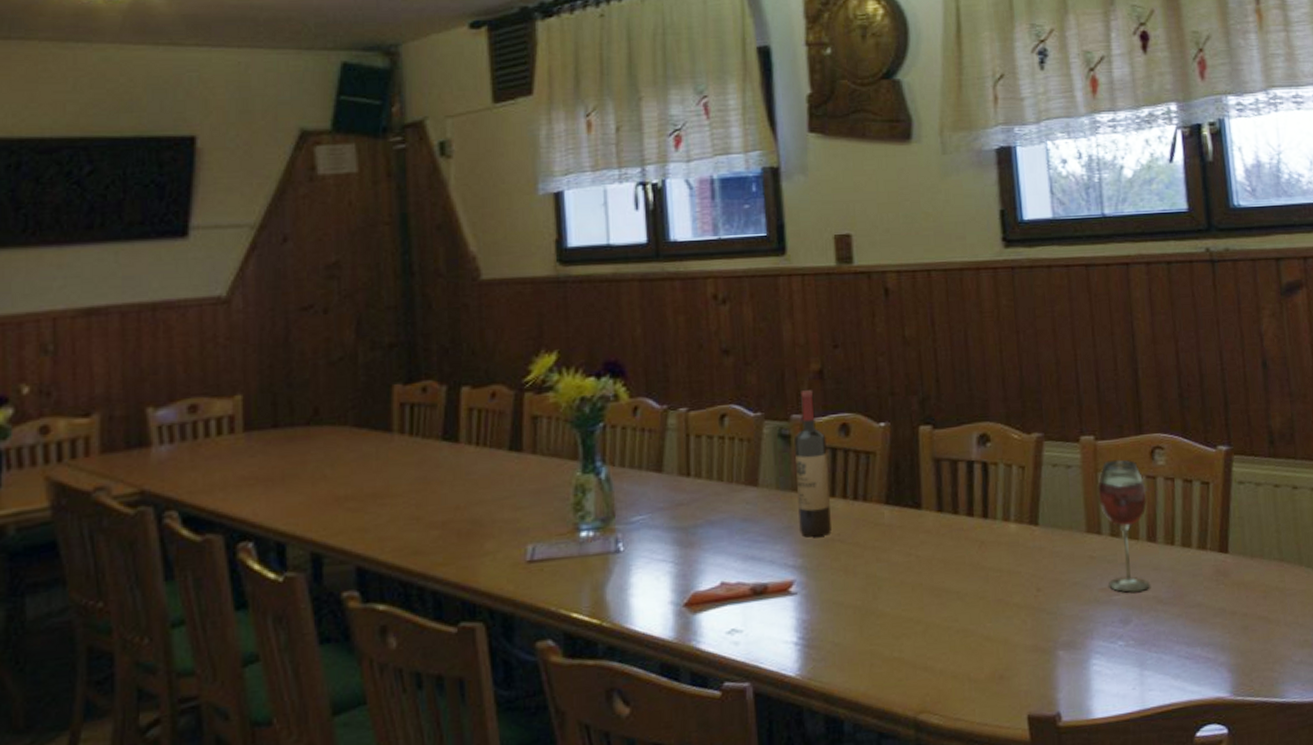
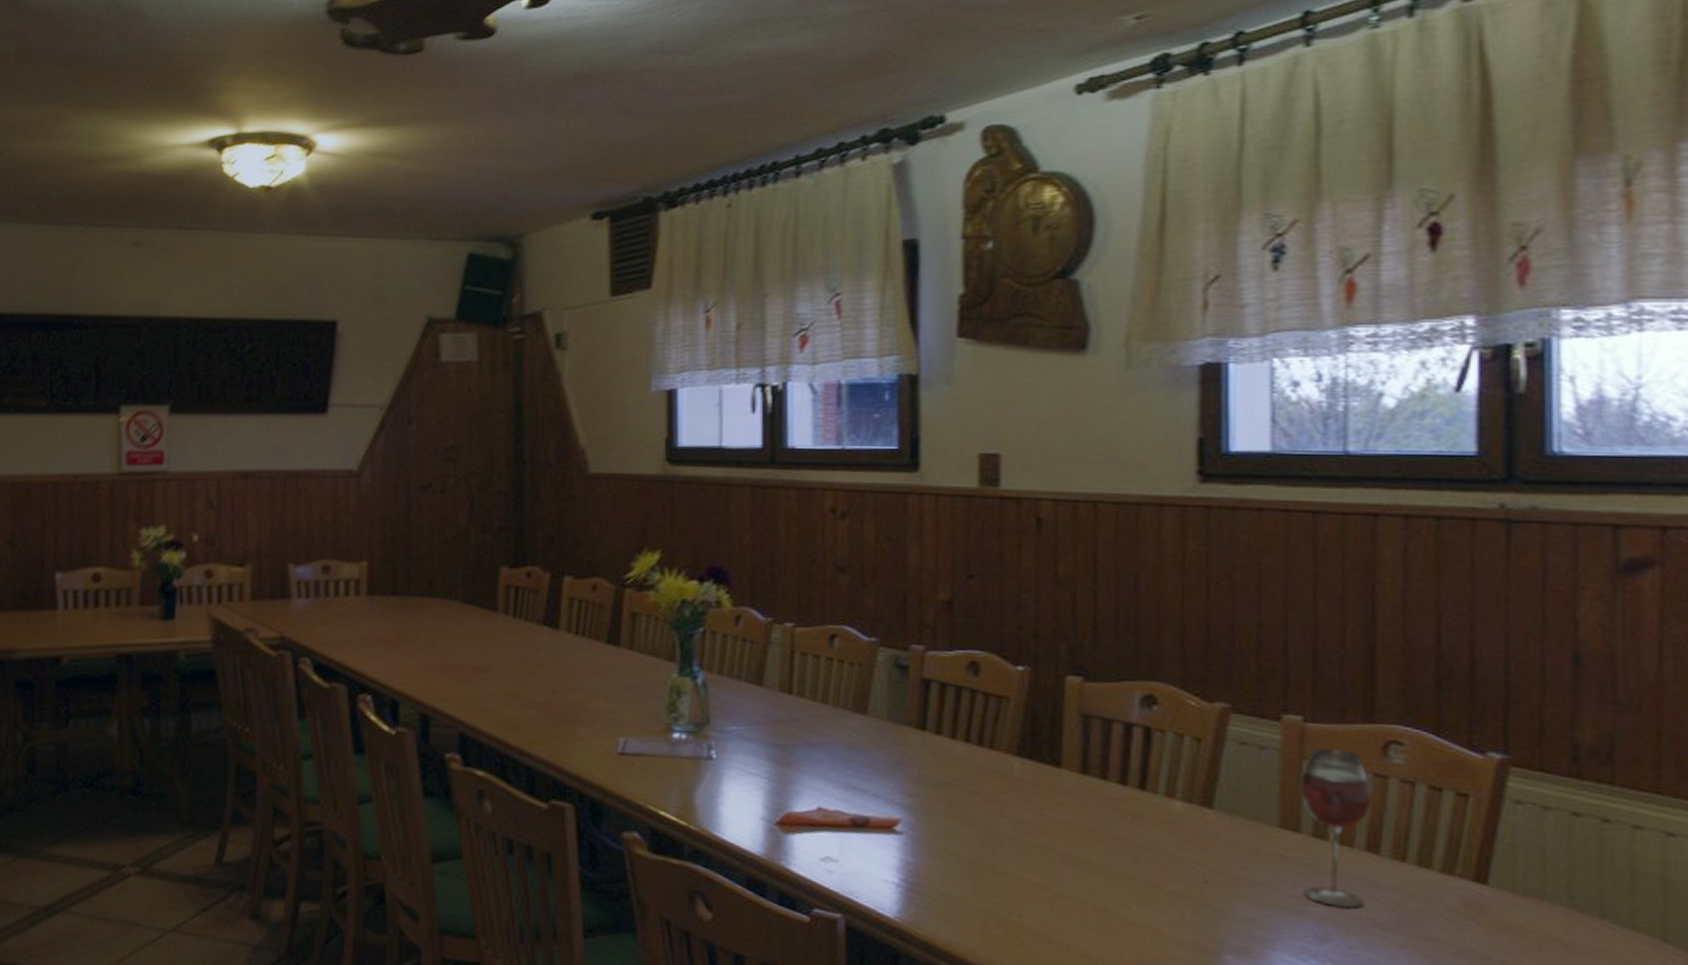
wine bottle: present [793,390,831,537] -> none [911,620,951,778]

